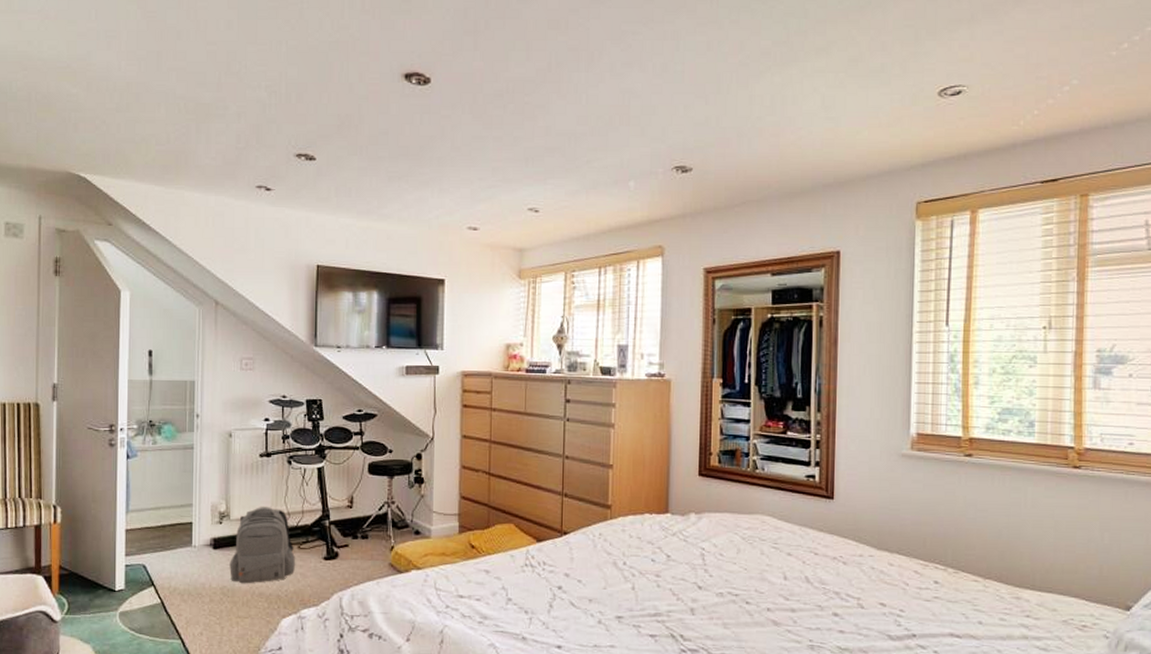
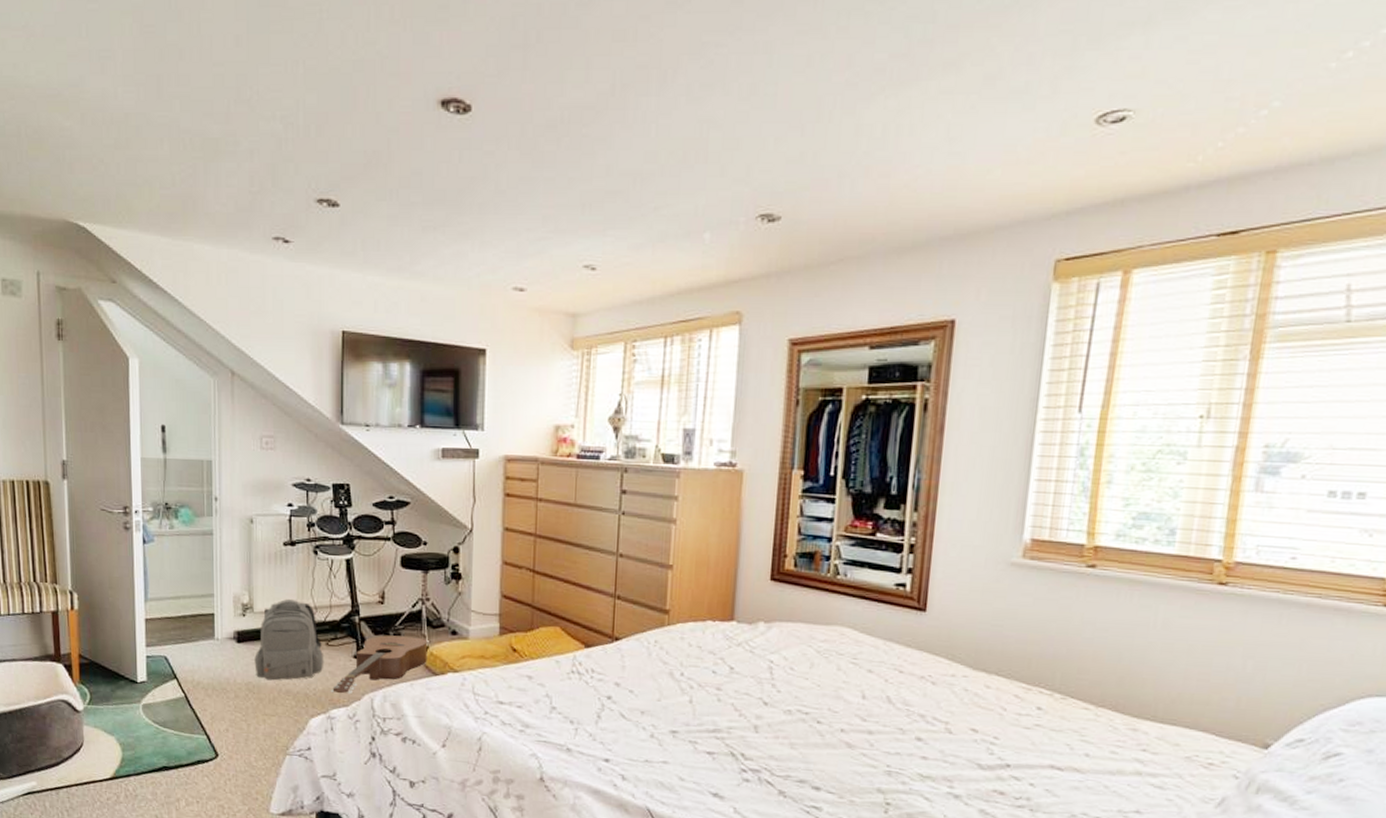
guitar: none [301,537,393,595] -> present [330,635,428,695]

